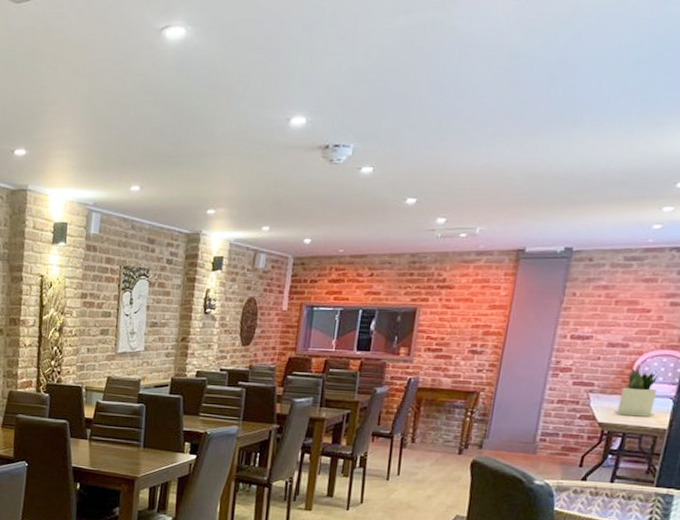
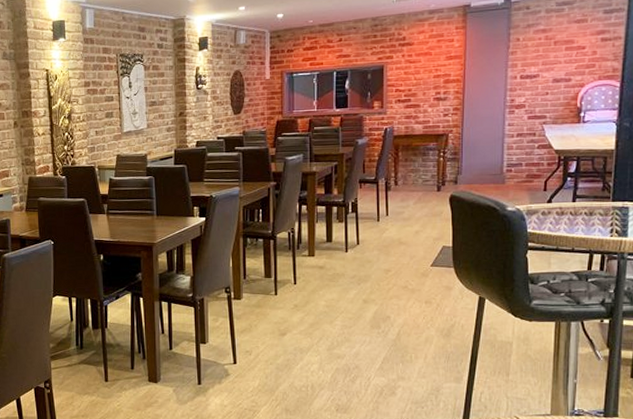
planter: present [613,368,660,417] -> none [567,98,602,142]

